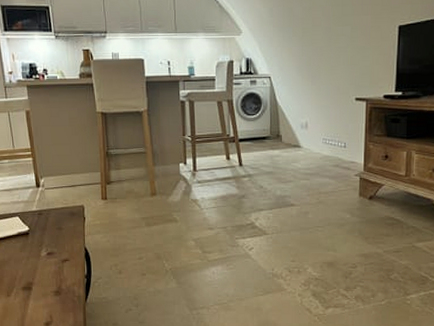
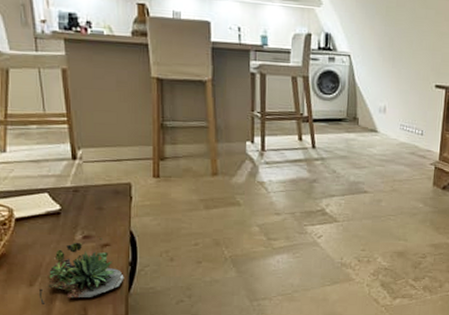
succulent plant: none [15,254,82,312] -> present [40,237,124,304]

